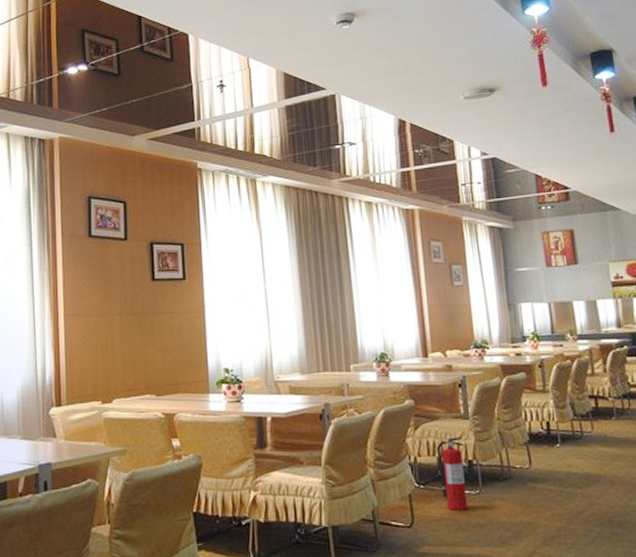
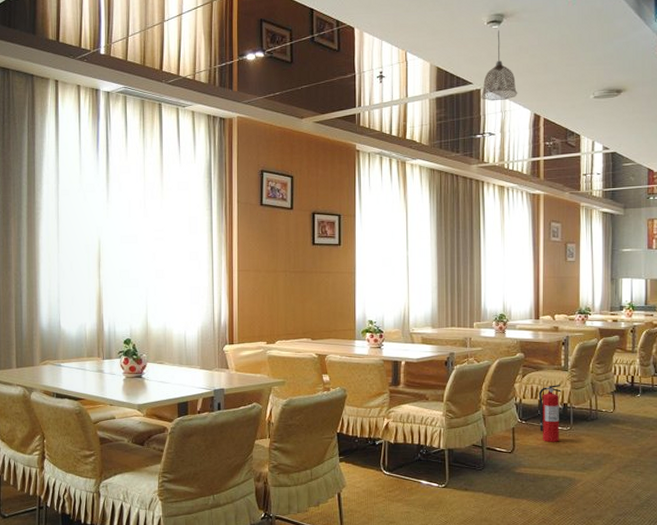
pendant lamp: none [336,30,378,108] -> present [481,30,518,101]

